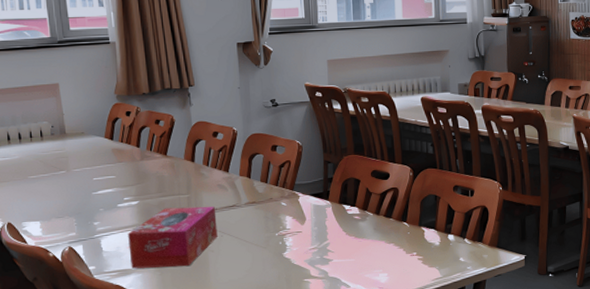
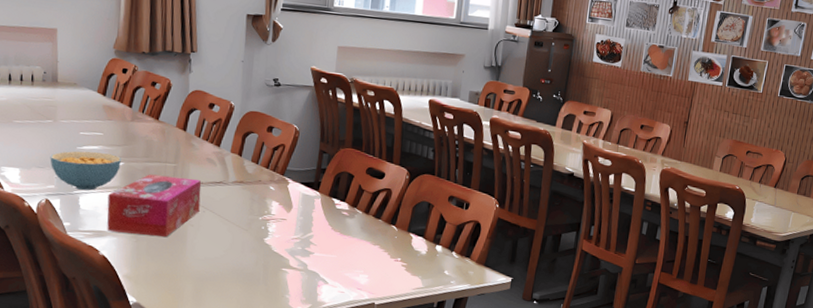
cereal bowl: none [68,194,136,233] -> present [50,150,121,190]

